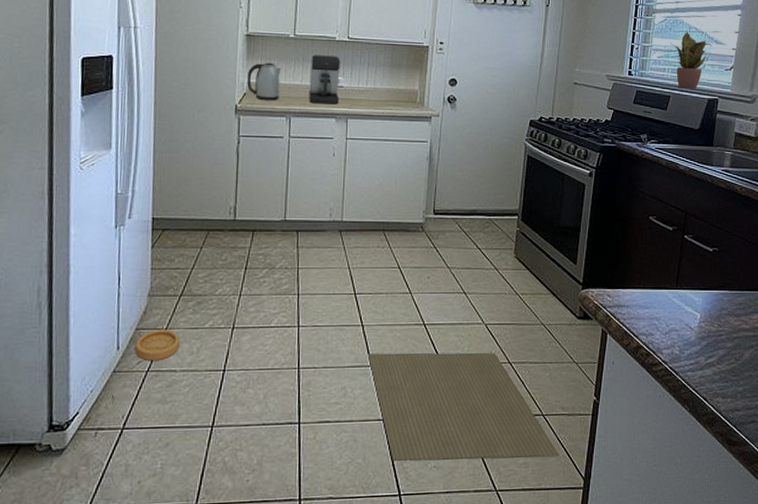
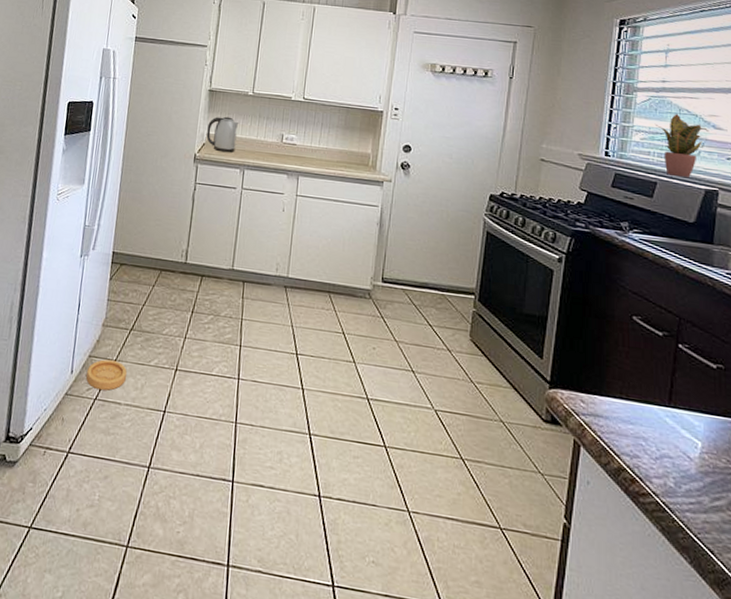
coffee maker: present [309,55,341,105] -> none [262,112,295,161]
doormat: present [368,353,560,461] -> none [307,420,521,584]

